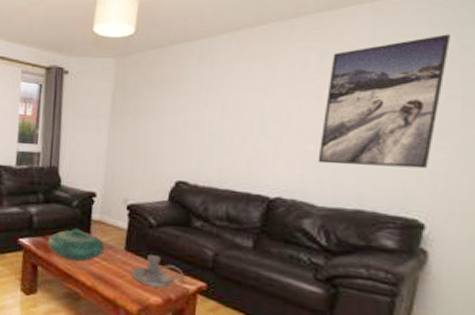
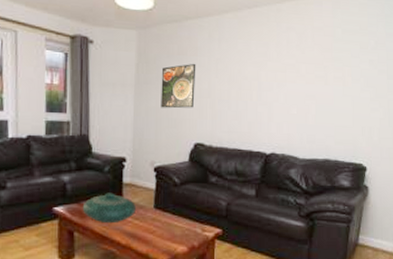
candle holder: present [132,254,184,288] -> none [161,210,204,238]
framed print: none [138,91,182,142] -> present [161,63,196,109]
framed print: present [318,34,450,169] -> none [299,23,380,126]

